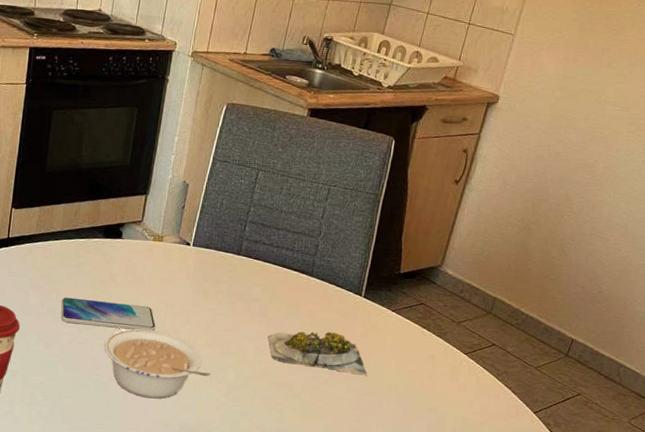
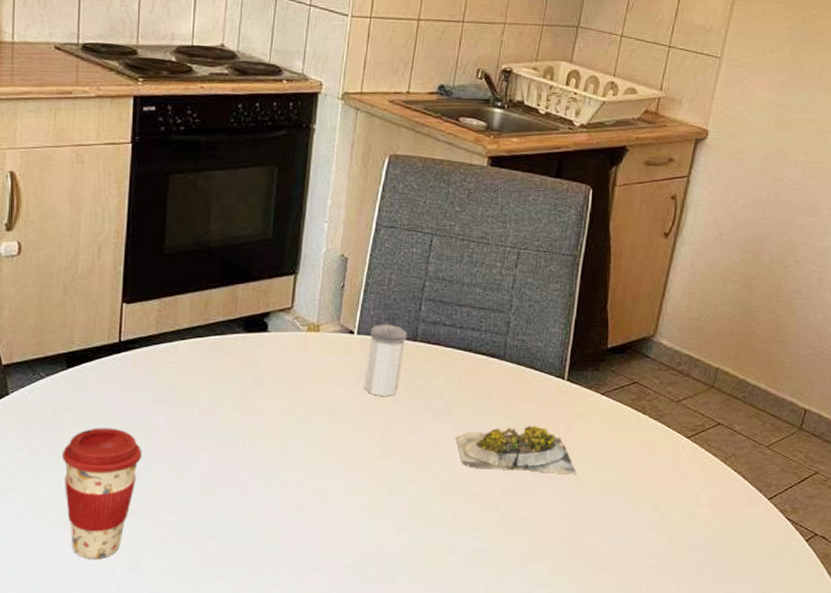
smartphone: present [61,297,156,331] -> none [194,411,317,445]
legume: present [104,329,211,399] -> none [253,442,389,529]
salt shaker: none [196,239,233,298] -> present [364,324,407,397]

